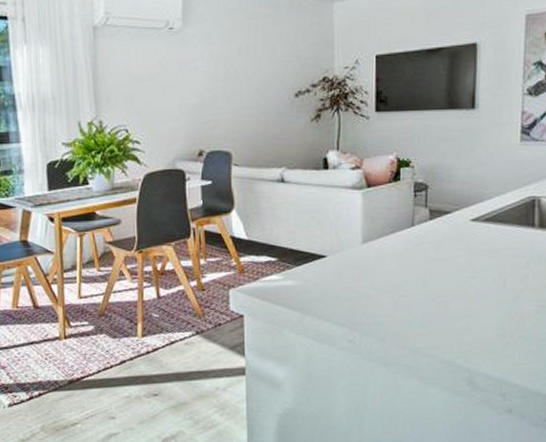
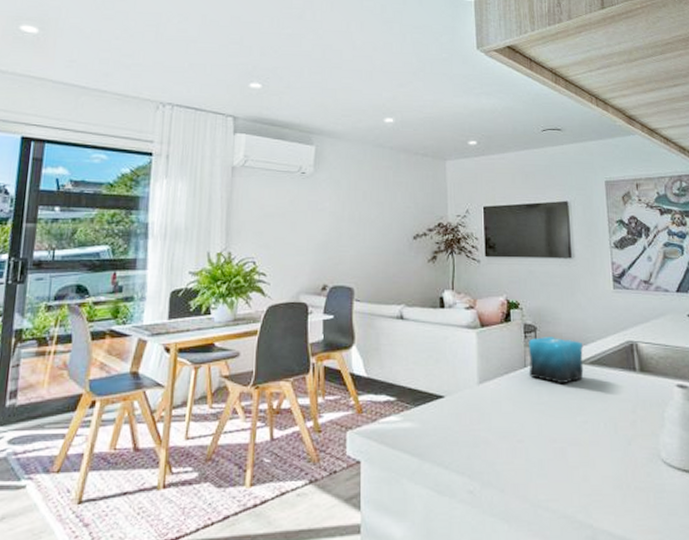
candle: none [416,195,478,241] -> present [529,337,584,383]

